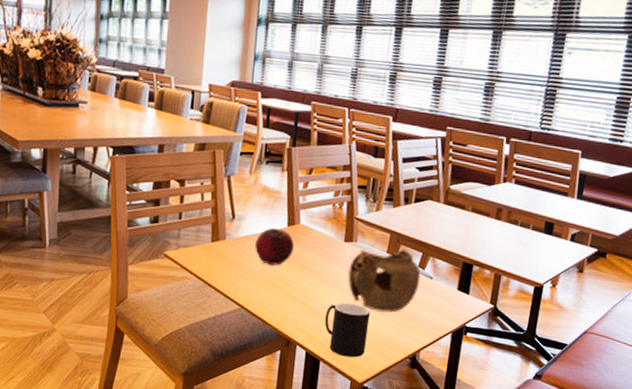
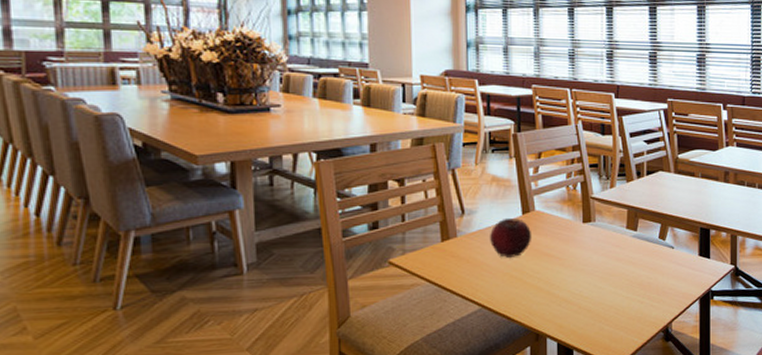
cup: present [324,303,371,358] -> none [573,285,619,342]
teapot: present [347,249,421,313] -> none [590,223,662,290]

